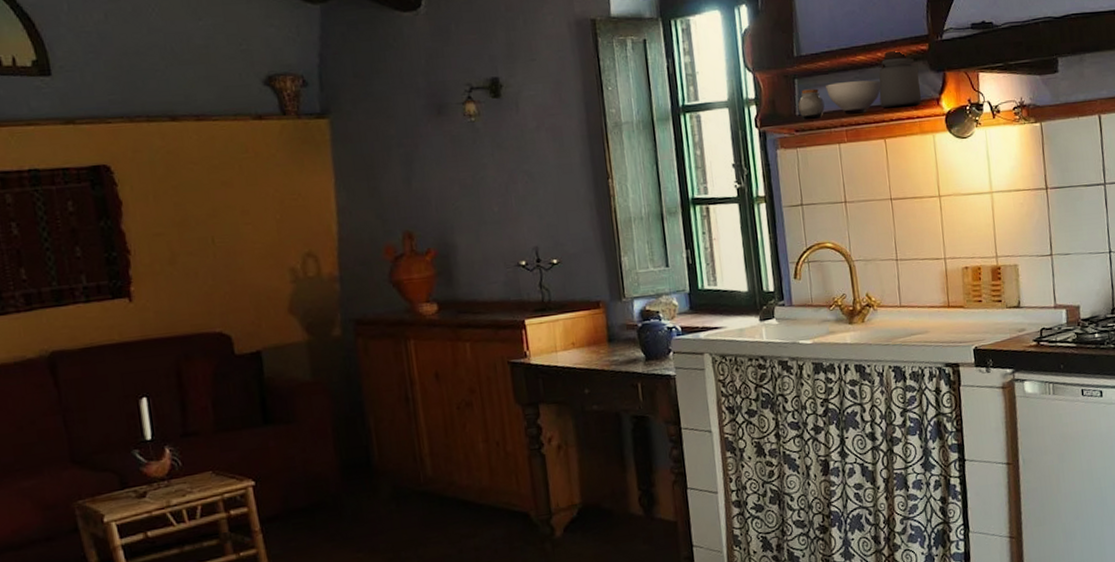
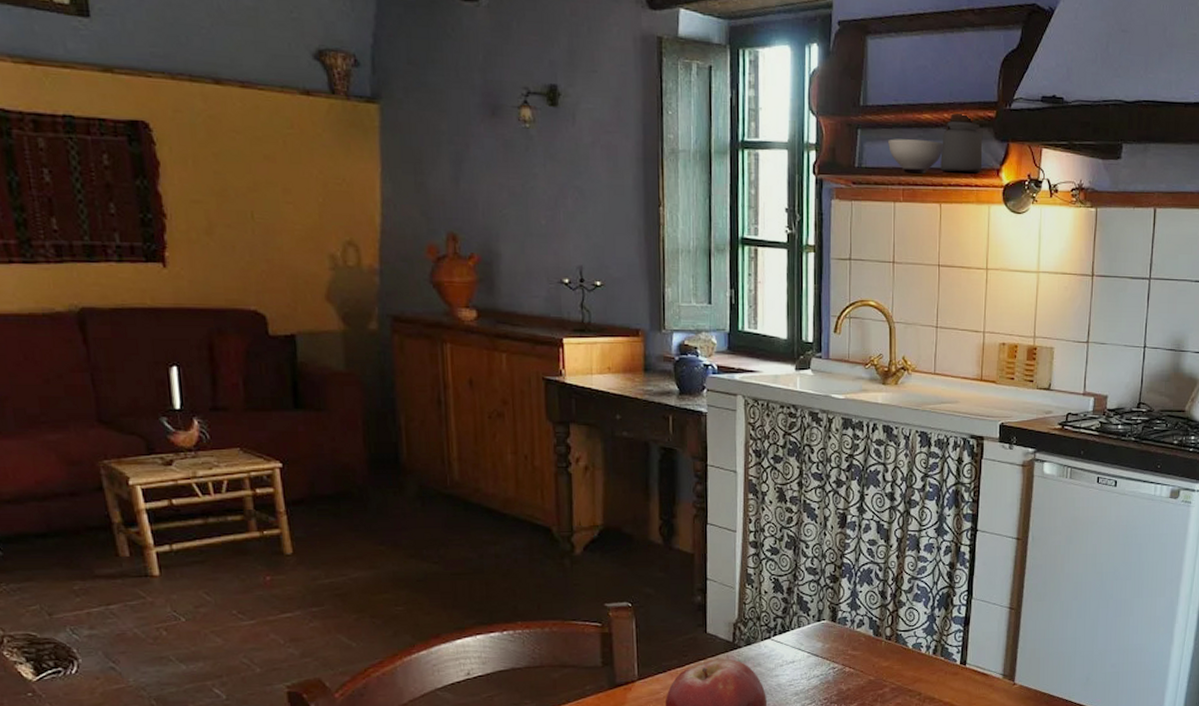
jar: present [797,88,825,120] -> none [857,141,884,174]

